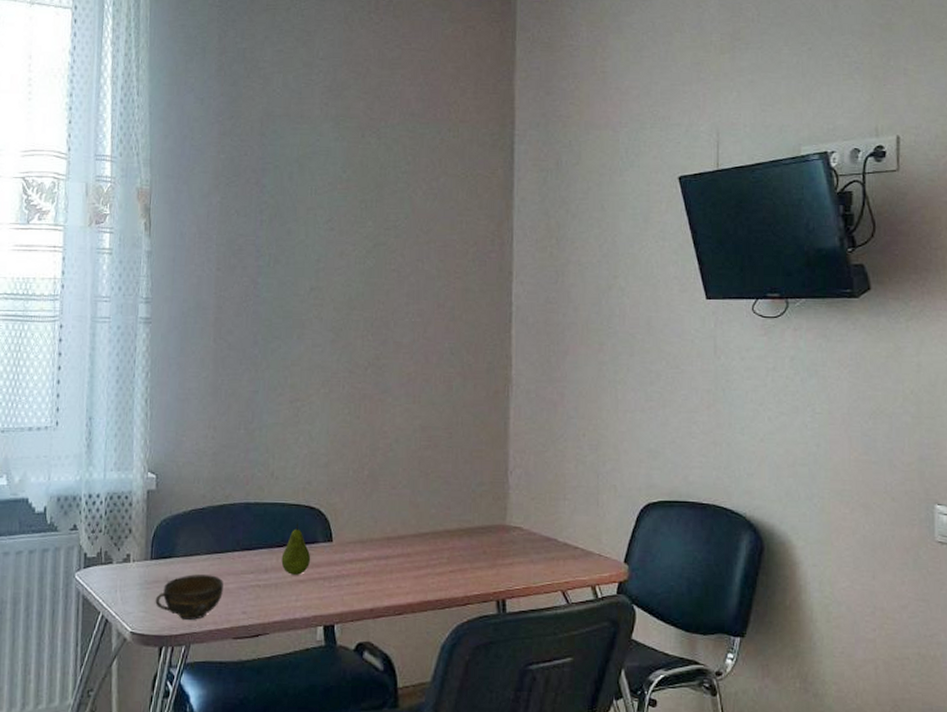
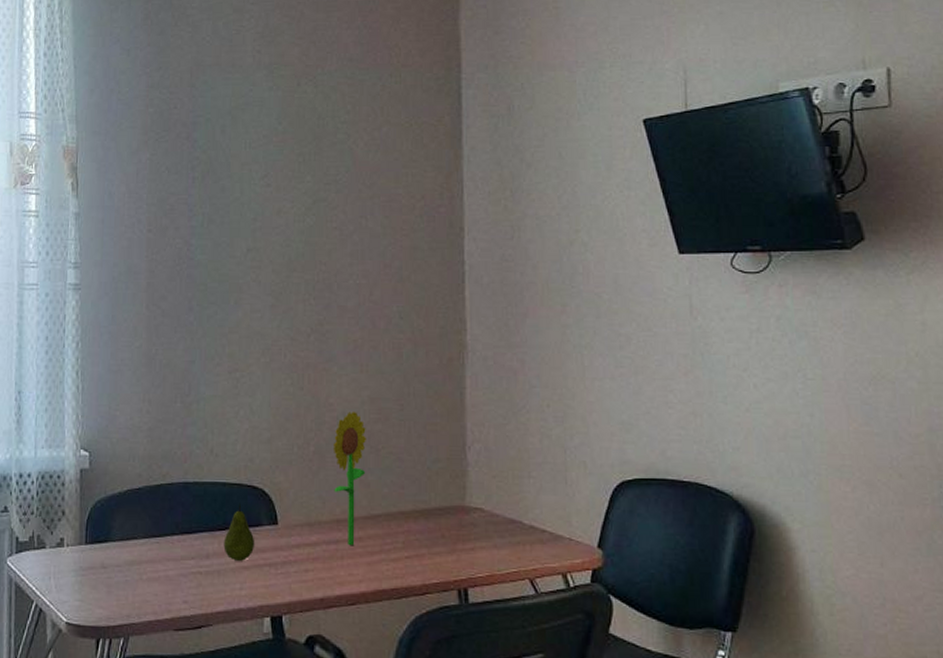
cup: present [155,574,223,620] -> none [91,560,163,610]
flower: none [385,439,418,562] -> present [332,412,367,546]

